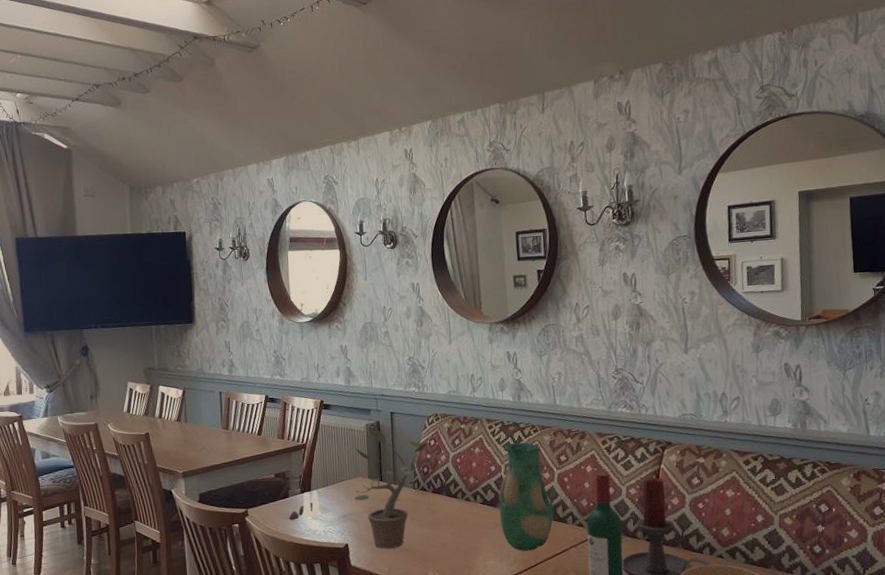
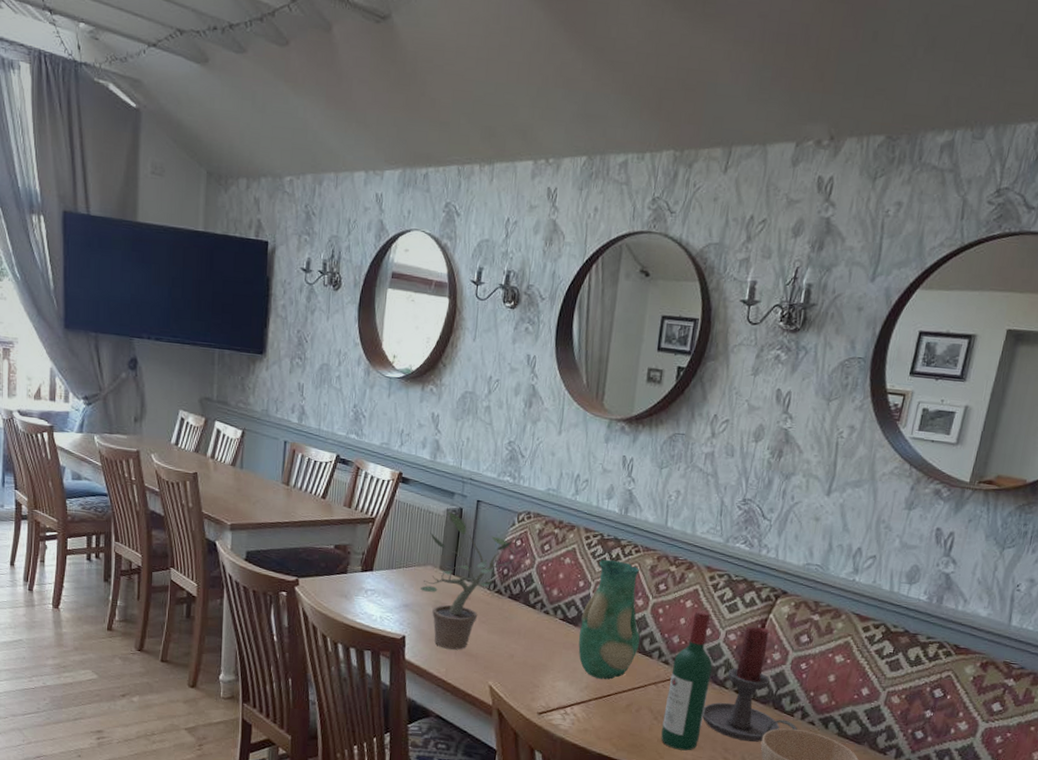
salt and pepper shaker set: present [289,490,321,519] -> none [344,571,381,601]

